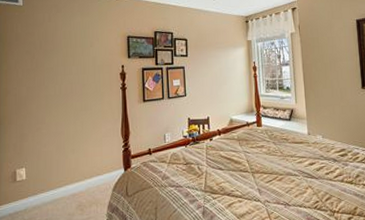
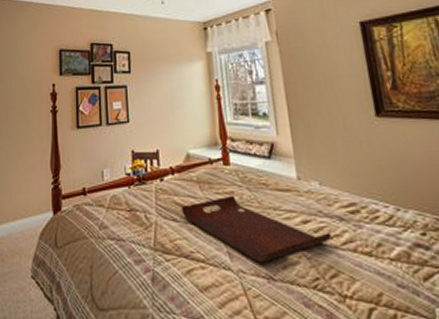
serving tray: none [225,148,328,194] -> present [181,195,331,263]

